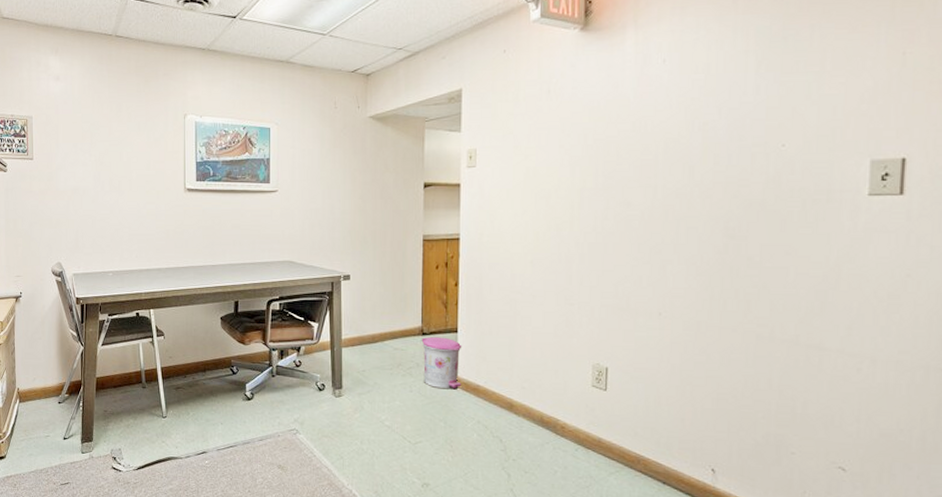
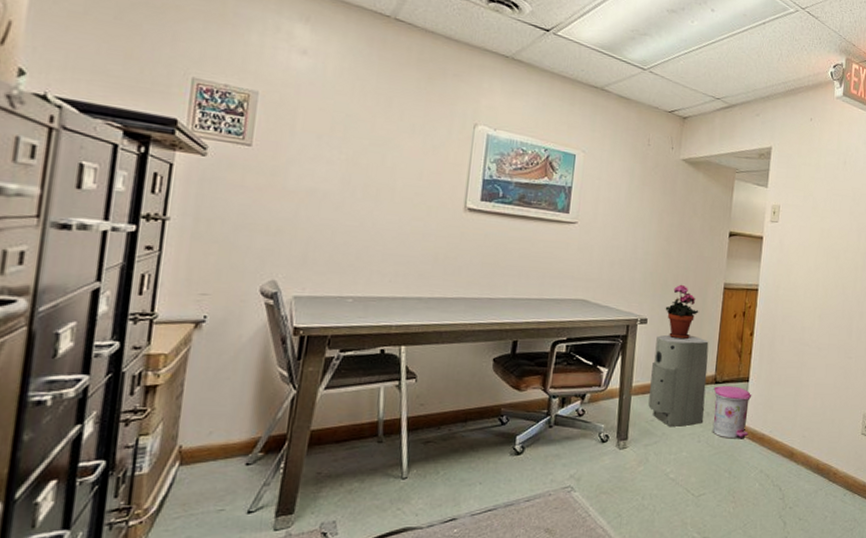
air purifier: none [359,288,414,377] -> present [648,334,709,427]
potted plant: none [366,239,400,293] -> present [665,284,699,340]

